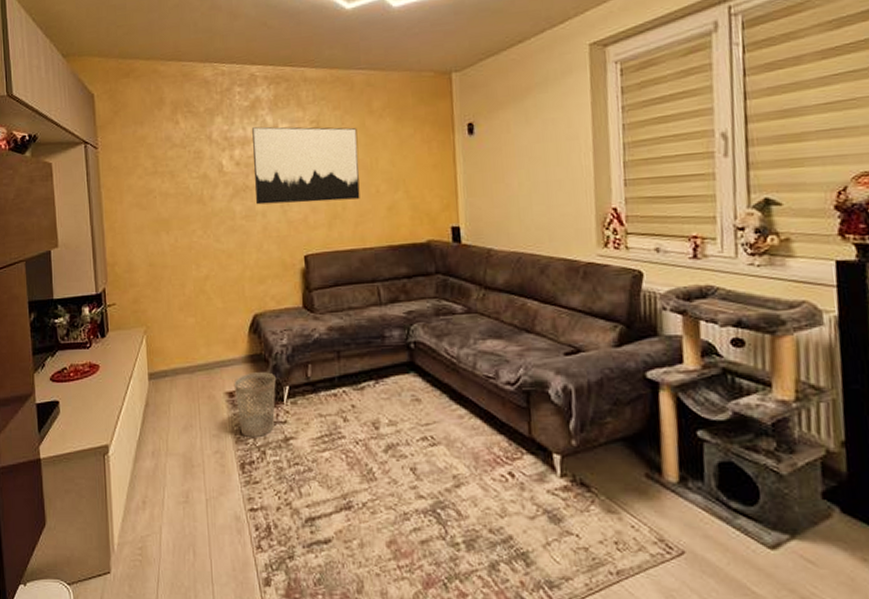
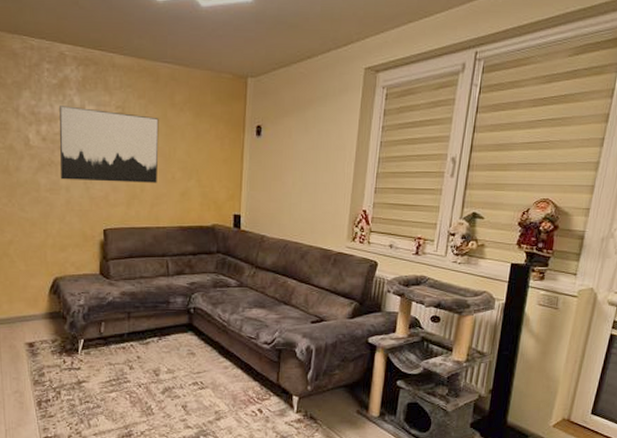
wastebasket: present [234,372,276,438] -> none [34,327,72,381]

